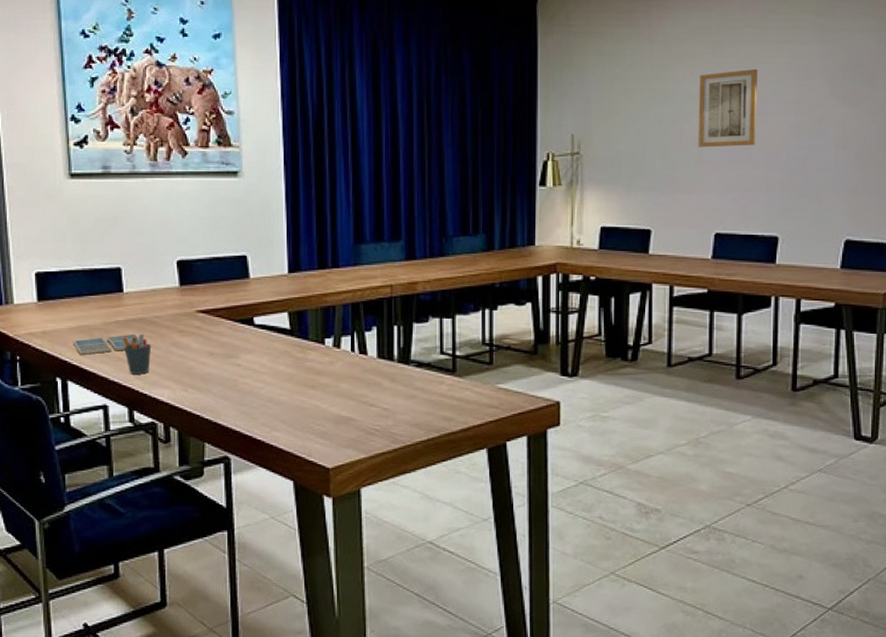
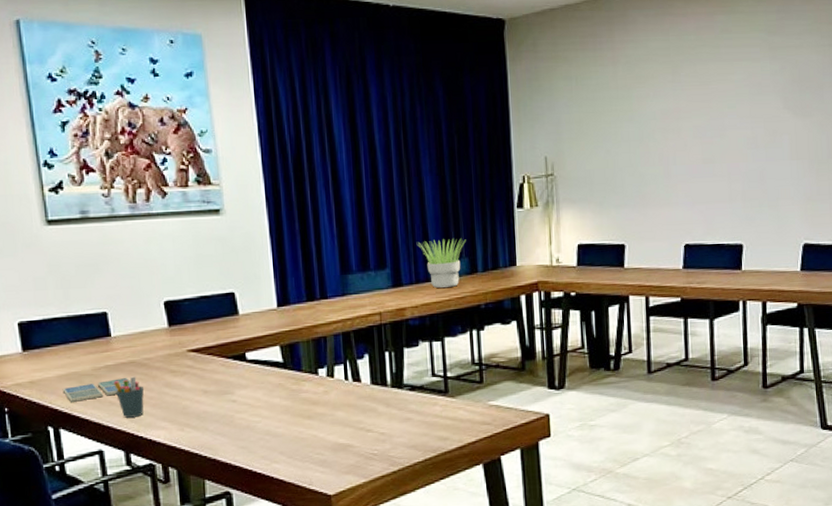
potted plant: none [434,214,485,264] -> present [417,238,466,289]
wall art: present [698,68,757,148] -> none [662,86,718,164]

